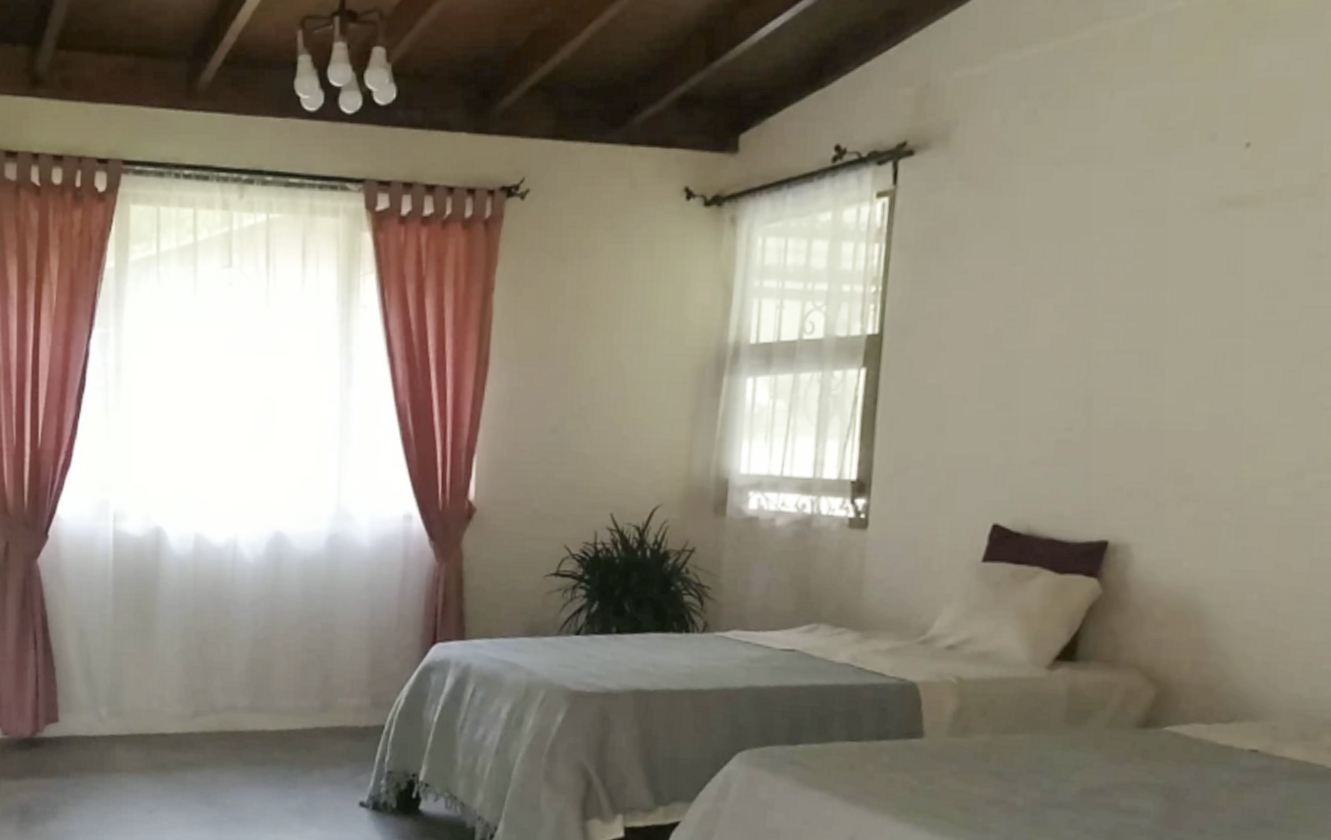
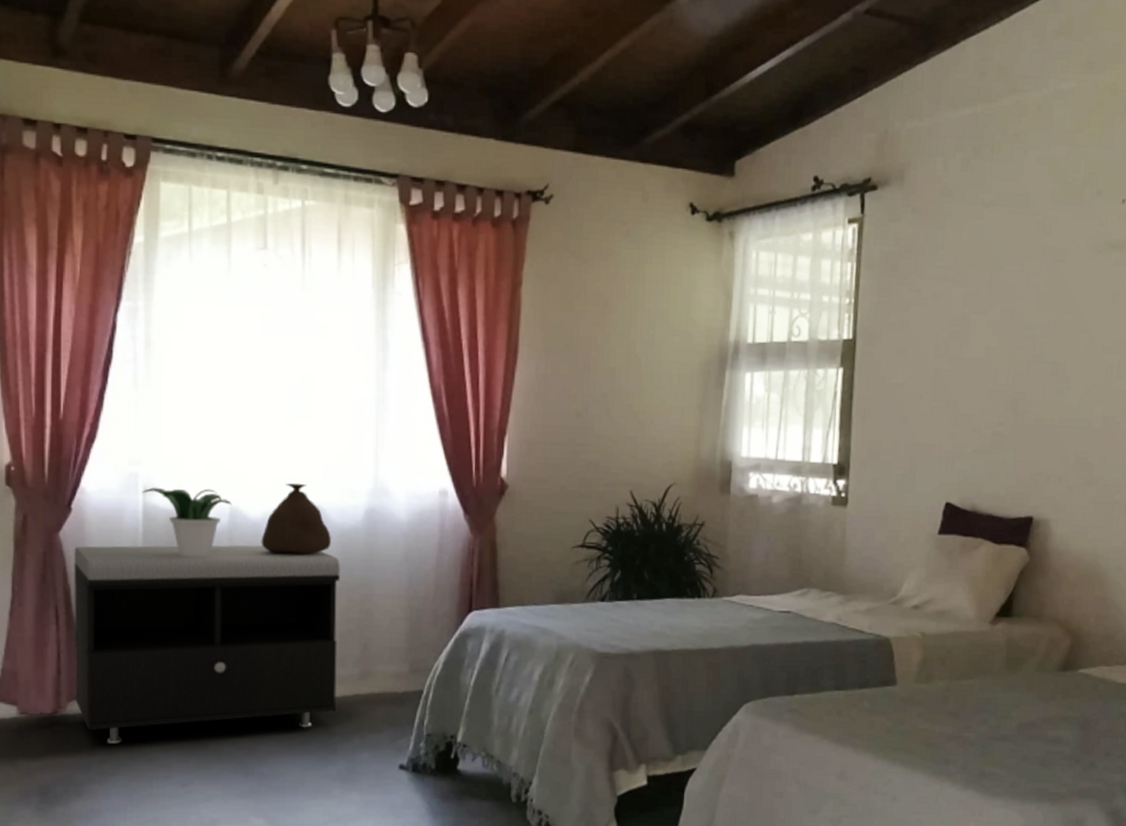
storage bench: none [50,572,302,768] -> present [73,545,340,744]
potted plant: none [112,514,196,584] -> present [142,487,232,557]
bag: none [224,508,293,582] -> present [261,482,331,555]

